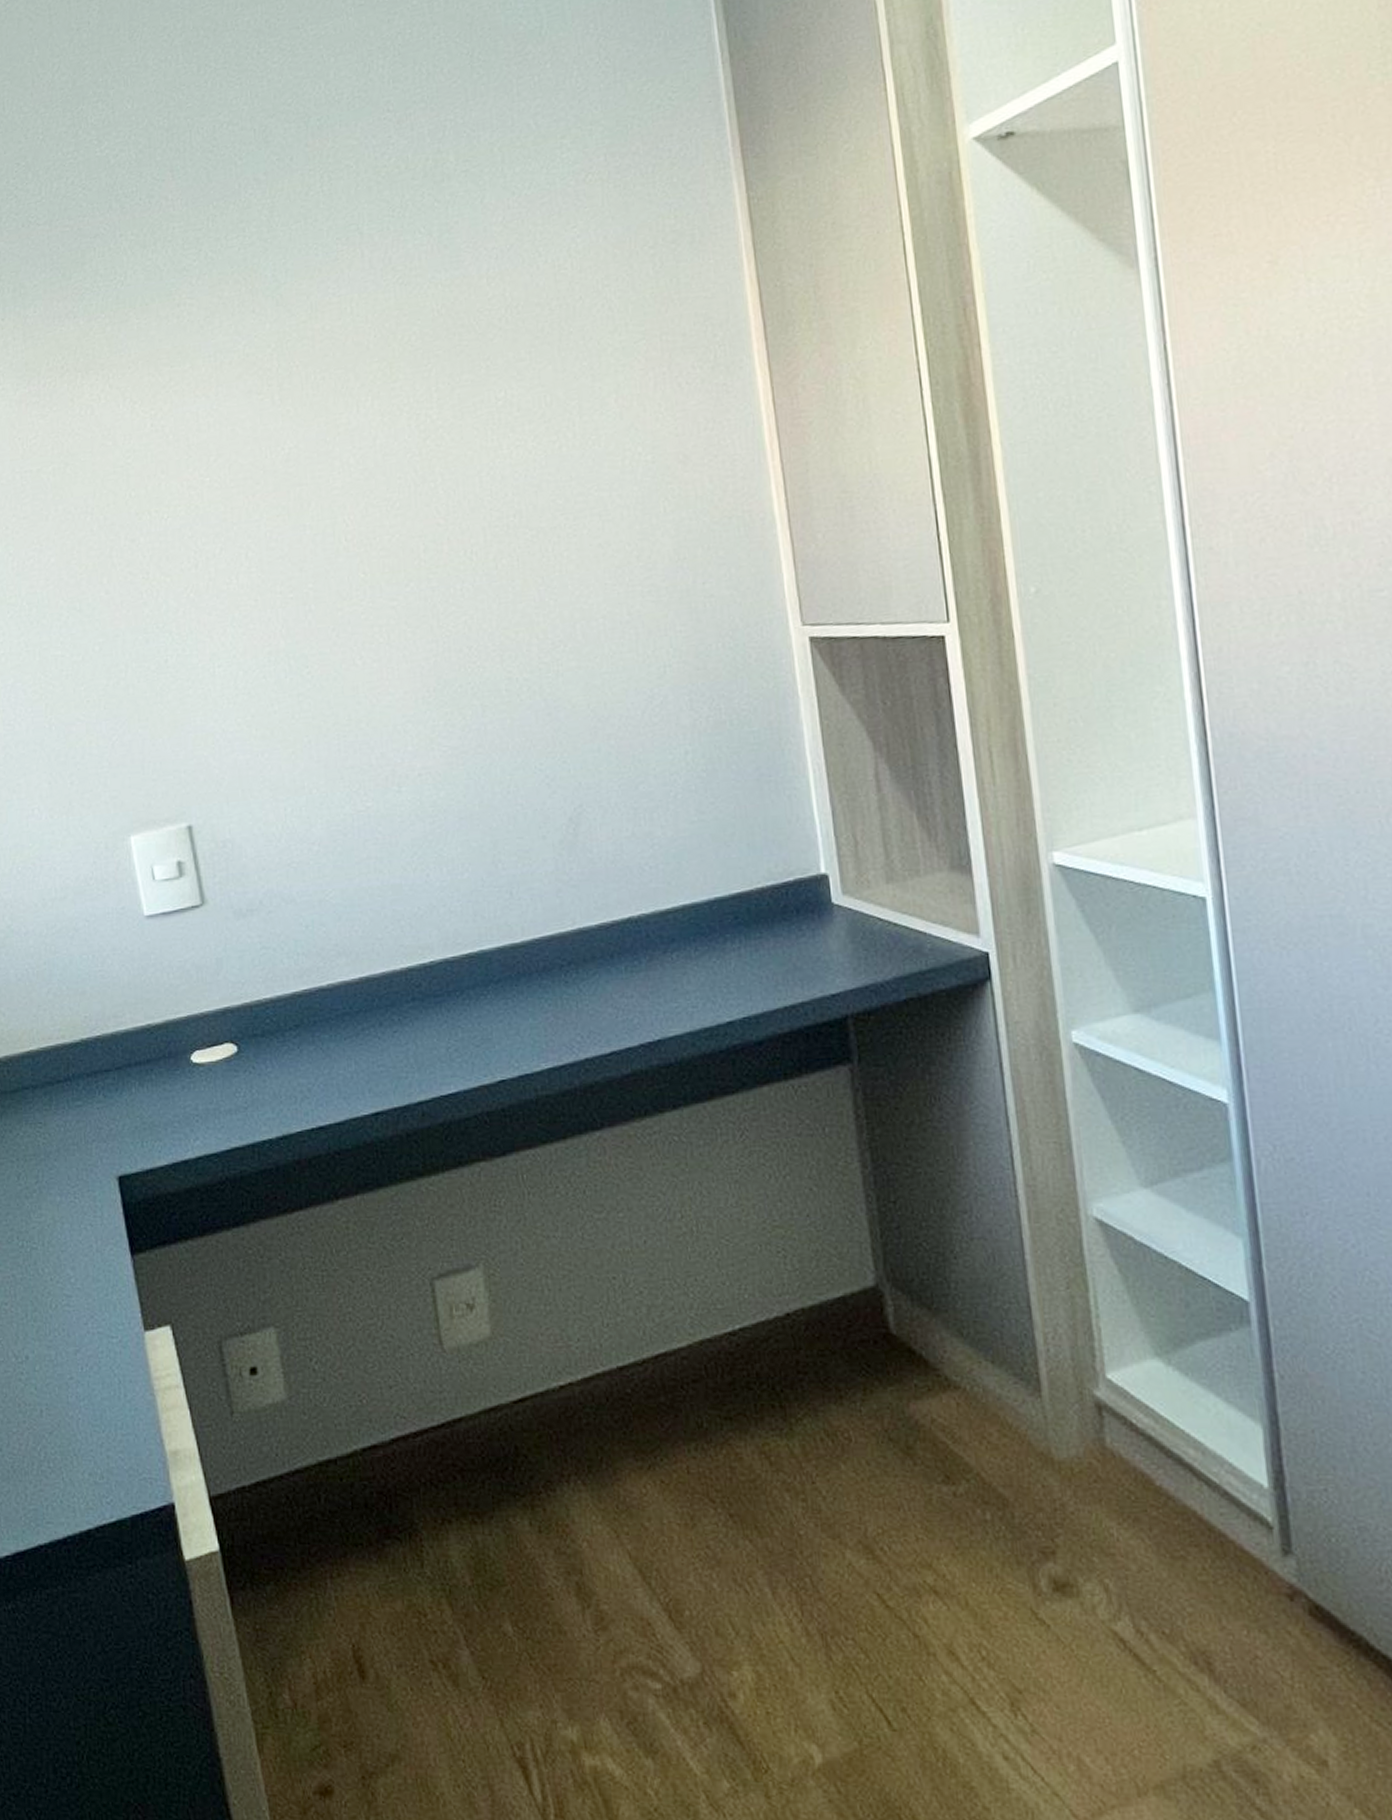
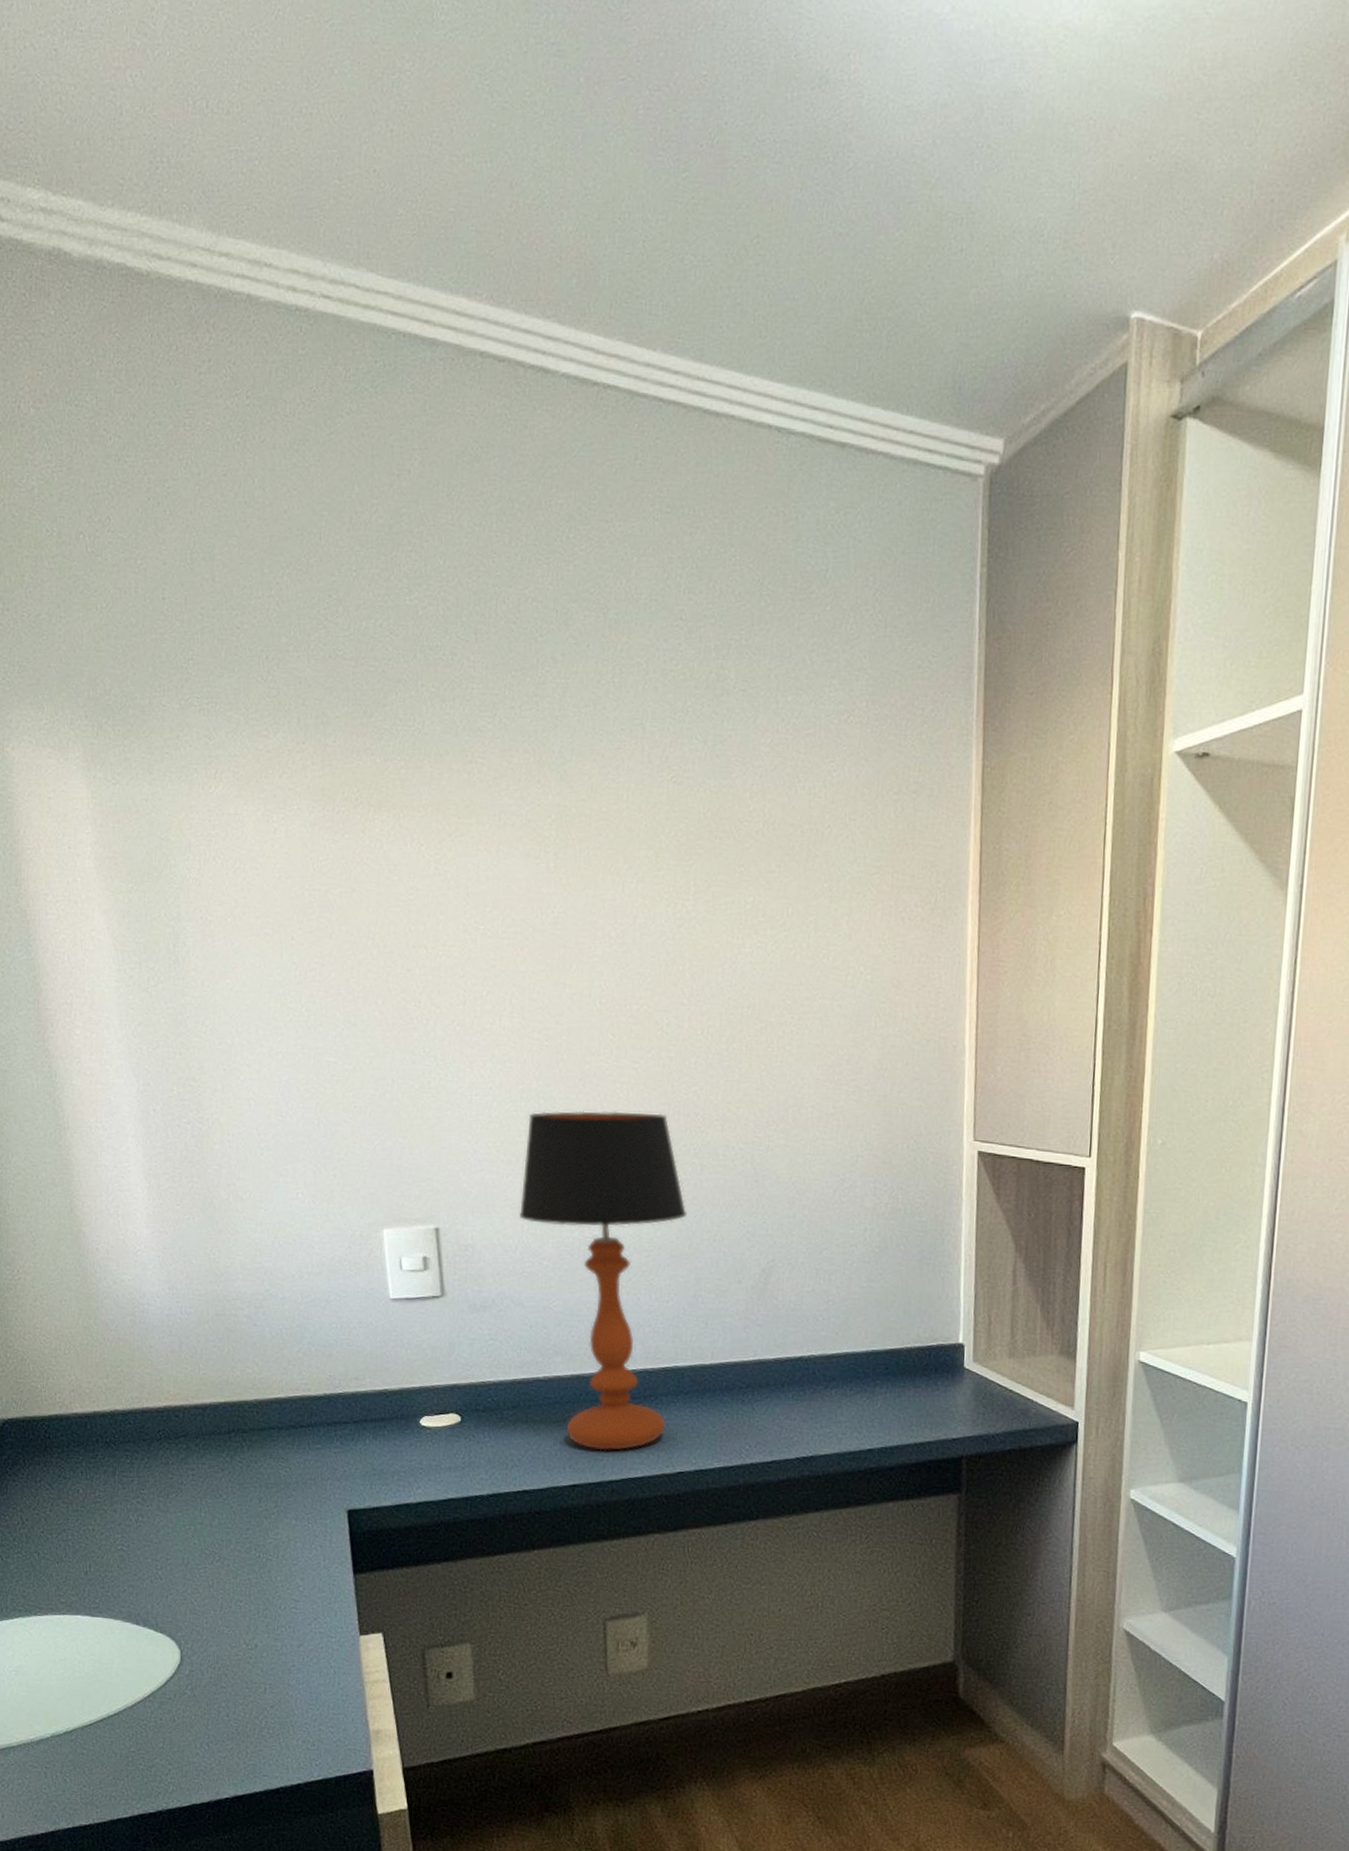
table lamp: none [279,653,477,1067] -> present [518,1111,687,1451]

